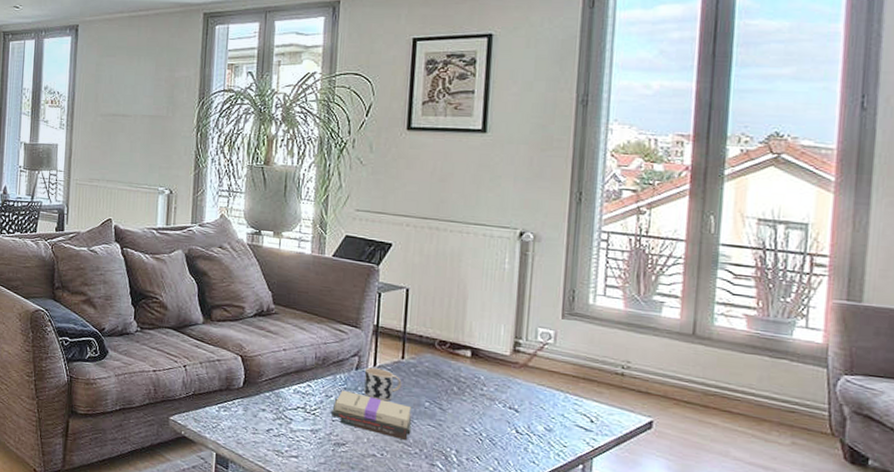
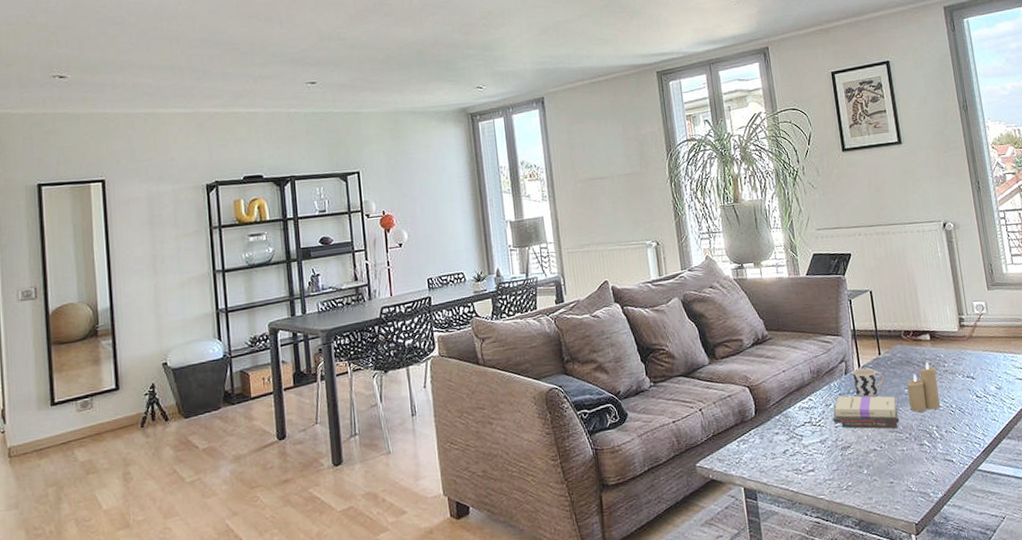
candle: none [427,379,470,433] -> present [907,361,941,413]

